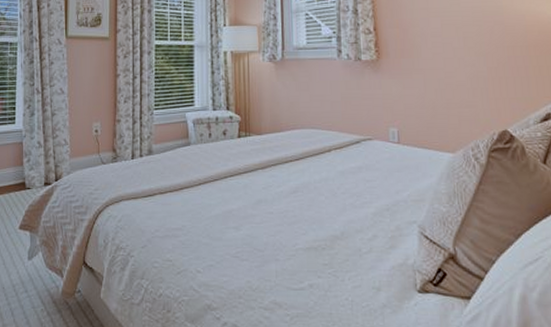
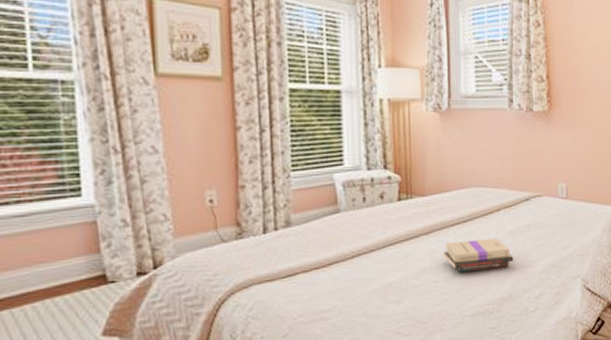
books: none [277,177,346,207] -> present [443,238,514,273]

